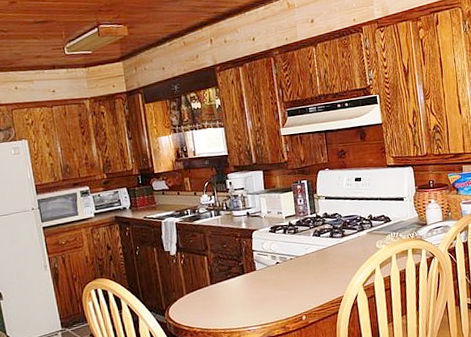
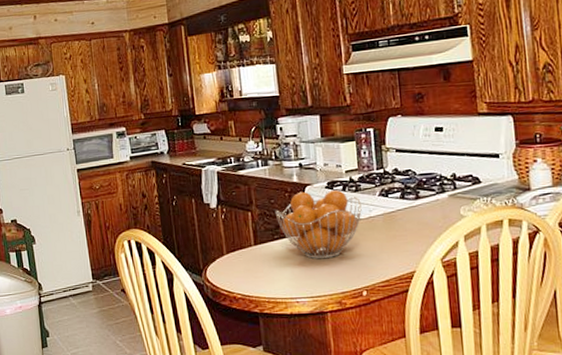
fruit basket: none [227,233,300,293] -> present [274,190,362,259]

